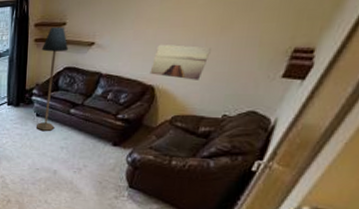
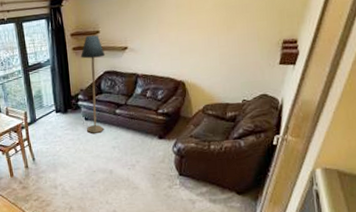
wall art: present [149,44,211,80] -> none [178,44,223,73]

